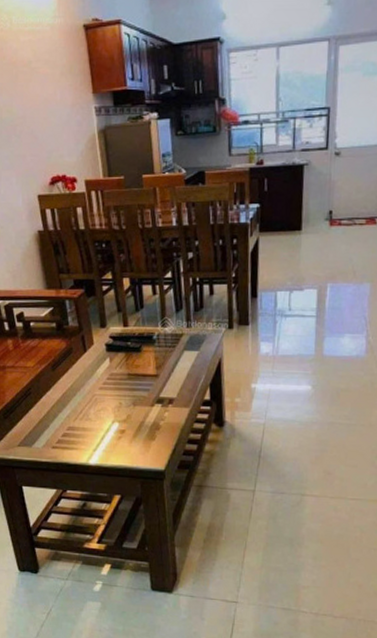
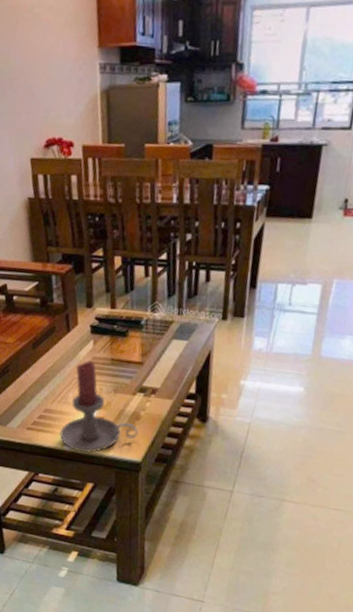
candle holder: none [84,377,159,466] -> present [59,361,138,453]

